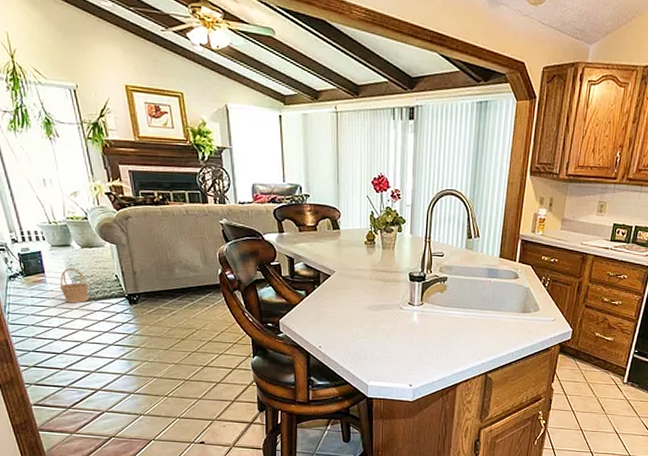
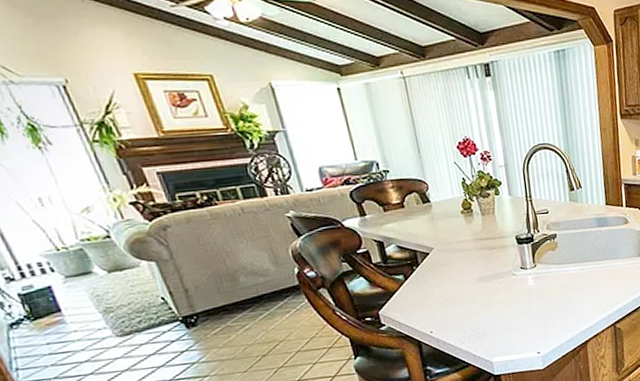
basket: present [59,267,89,303] -> none [84,298,131,342]

